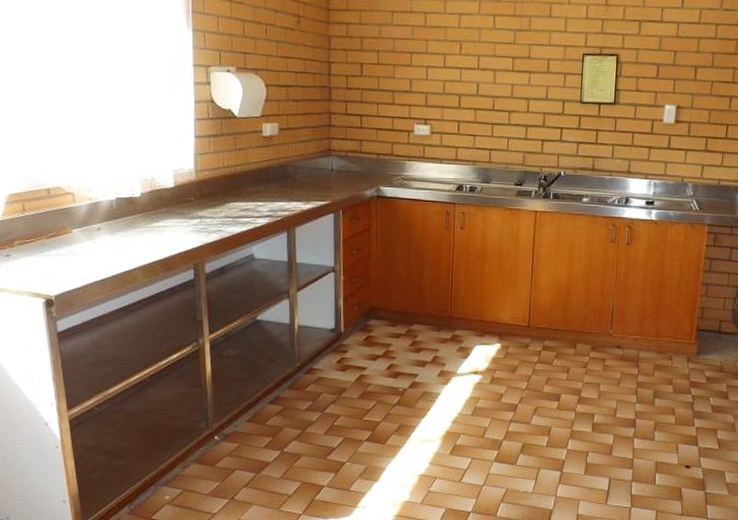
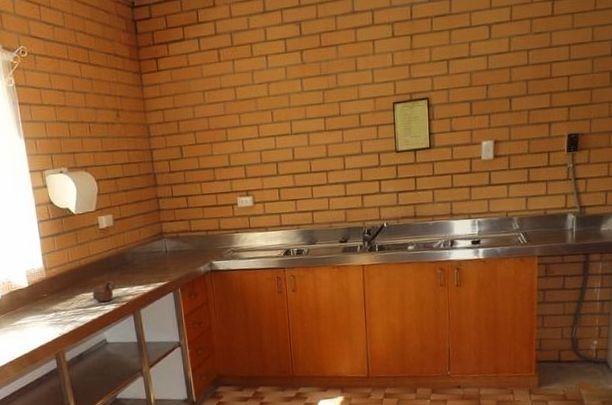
cup: none [244,193,271,214] -> present [92,281,115,302]

